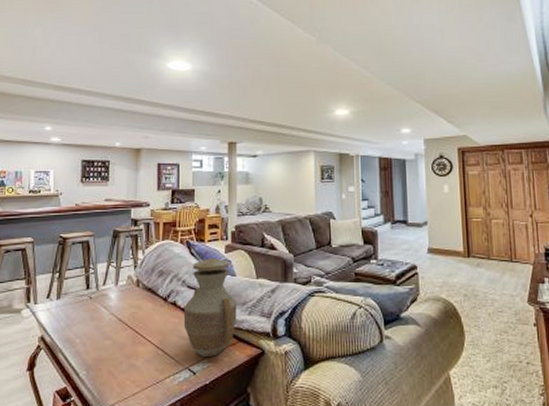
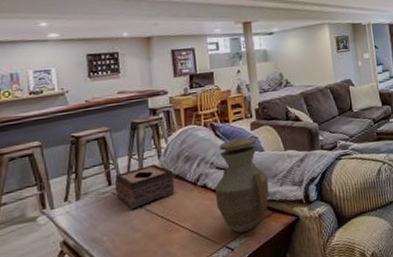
tissue box: none [92,274,147,315] -> present [114,163,175,209]

